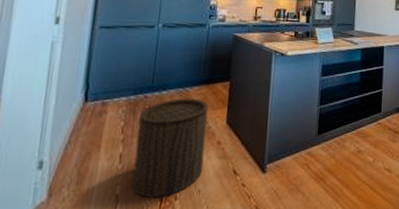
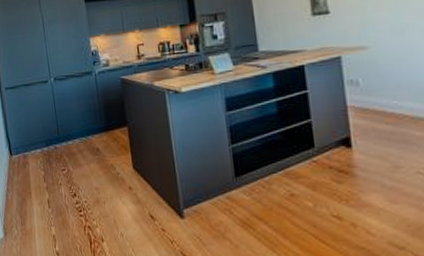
stool: present [131,98,208,198] -> none [55,146,121,238]

